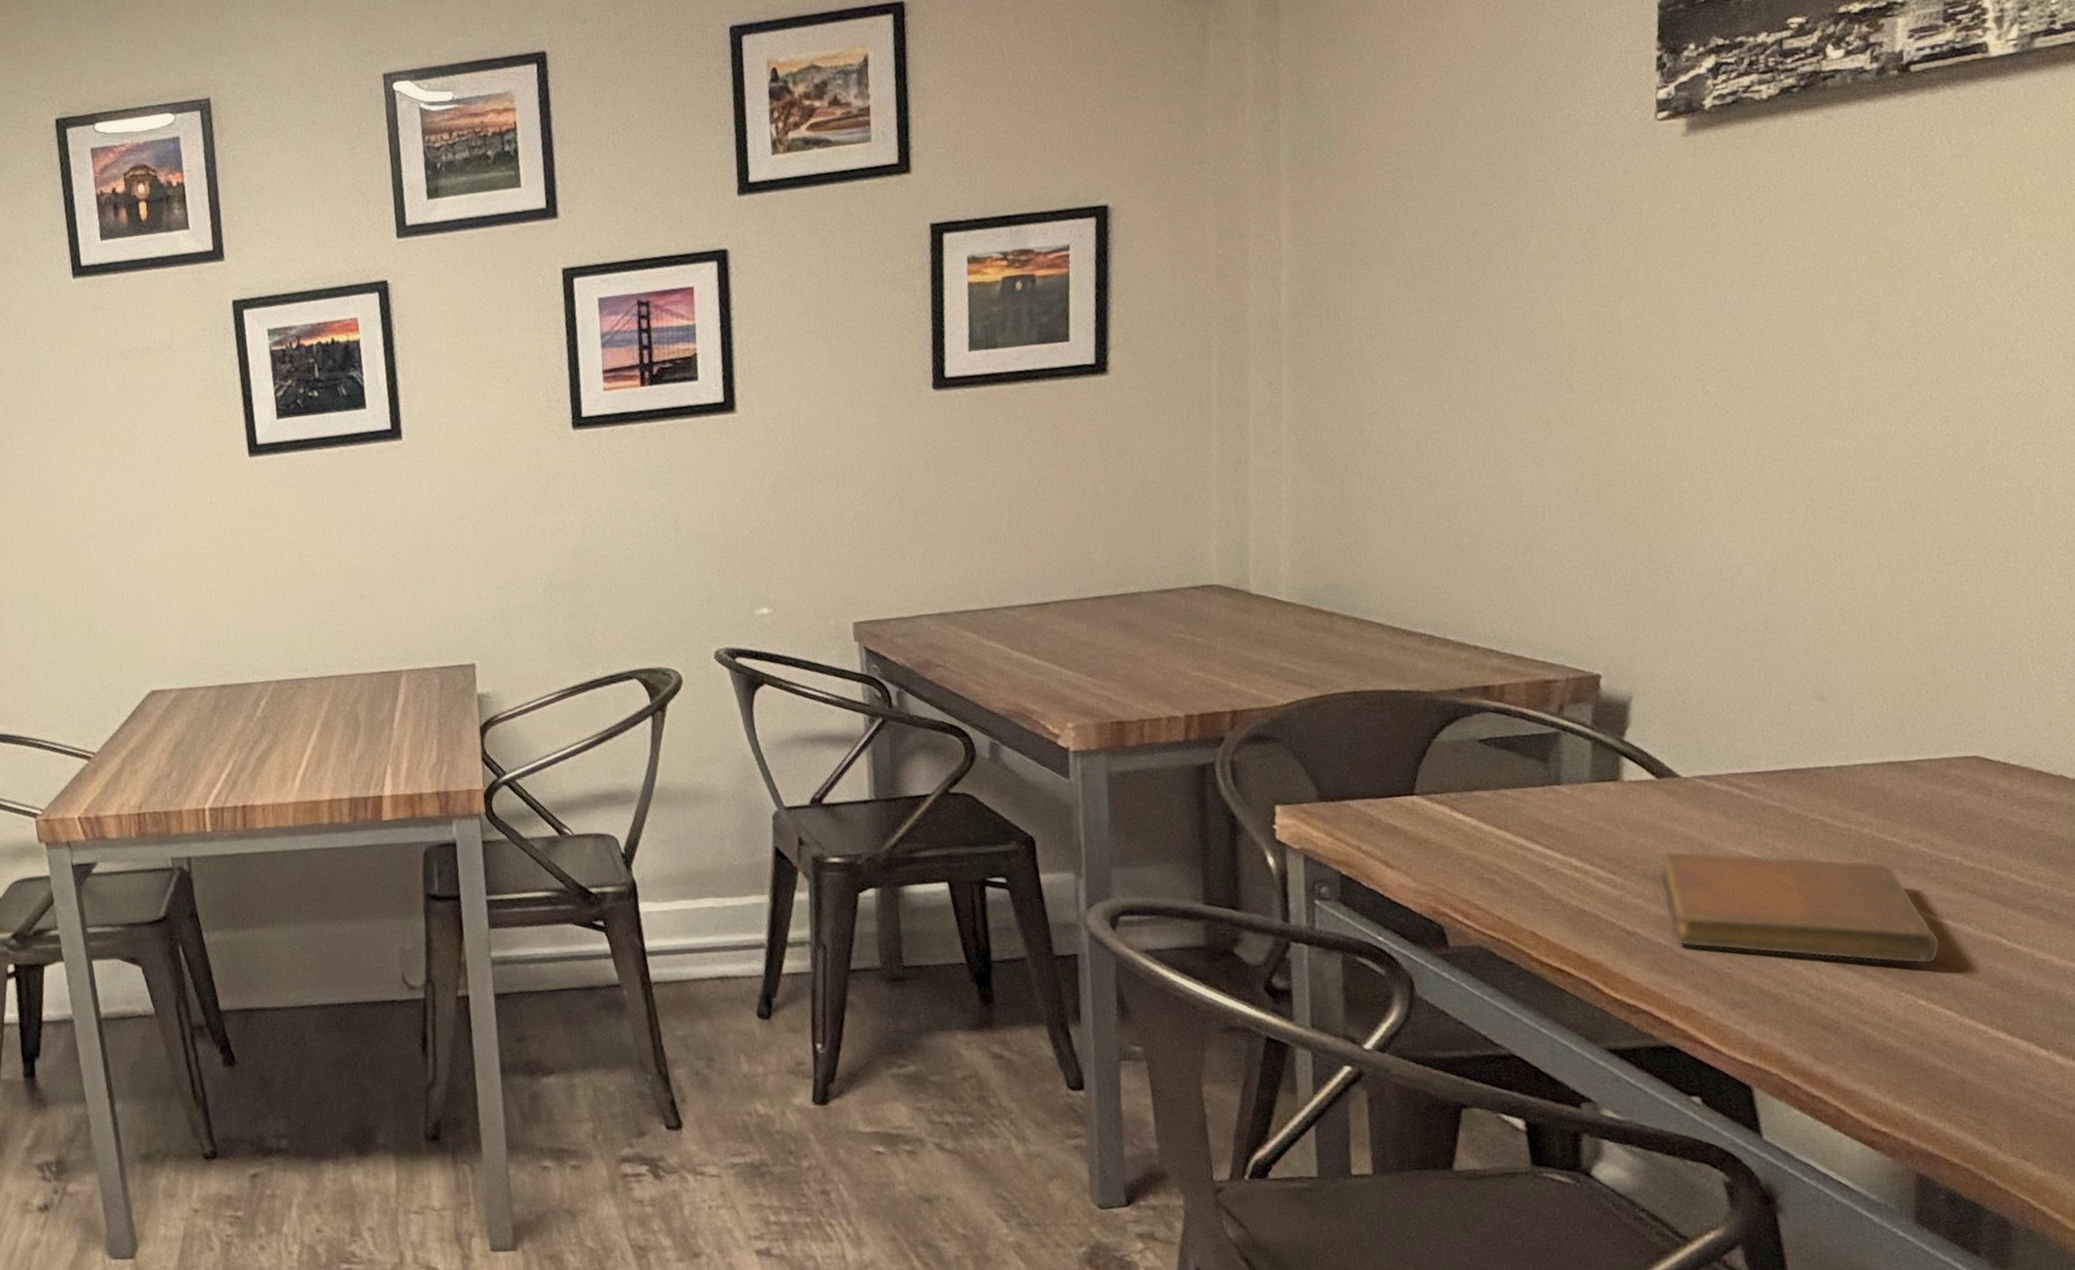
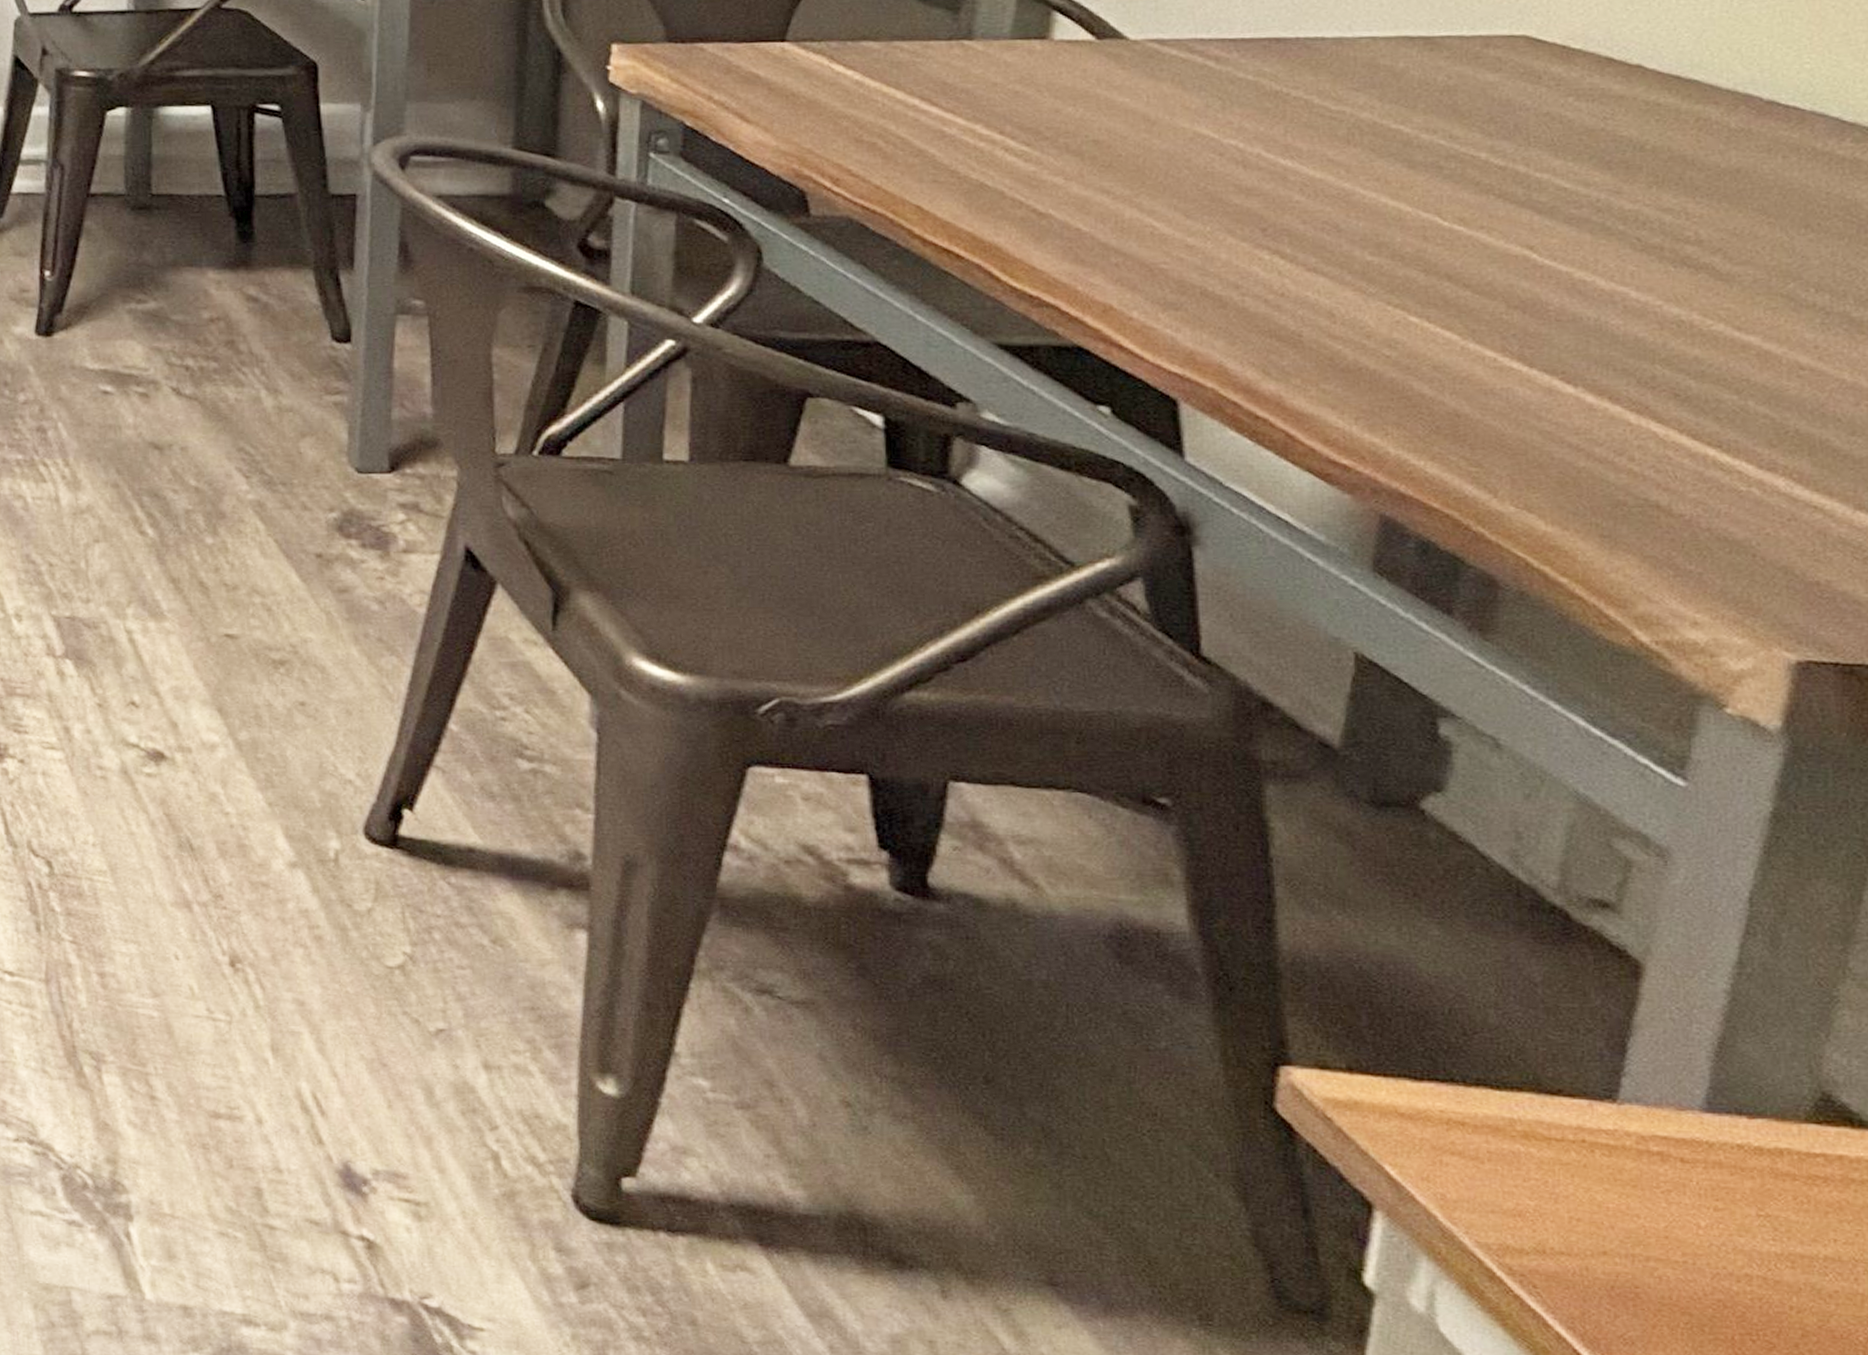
notebook: present [1659,850,1941,965] -> none [1087,123,1448,277]

